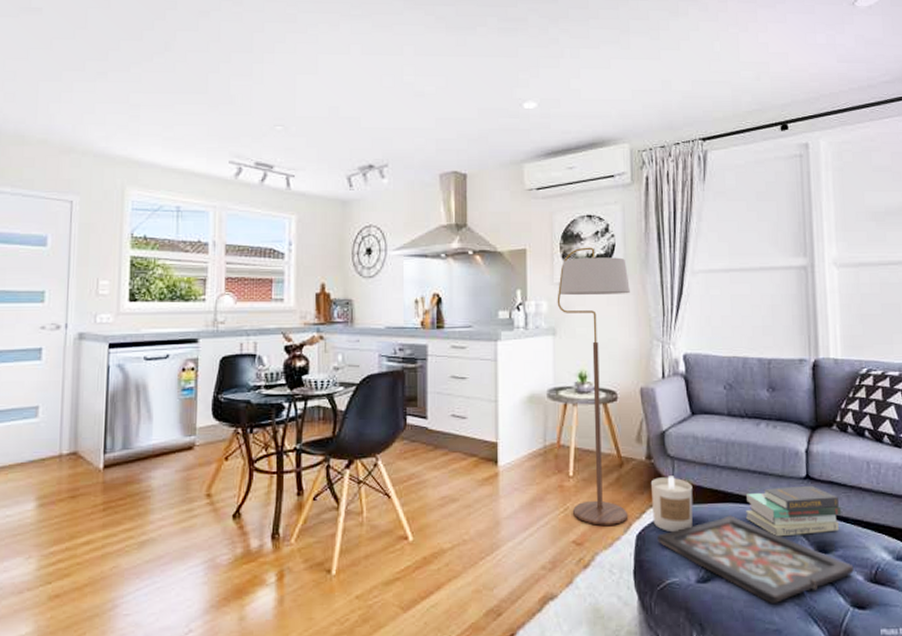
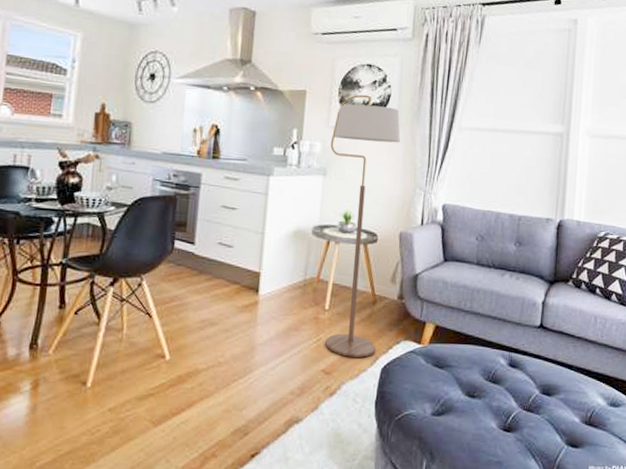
candle: present [650,476,694,533] -> none [398,316,438,368]
decorative tray: present [657,515,855,603] -> none [400,356,573,438]
books: present [745,485,842,537] -> none [482,333,568,379]

